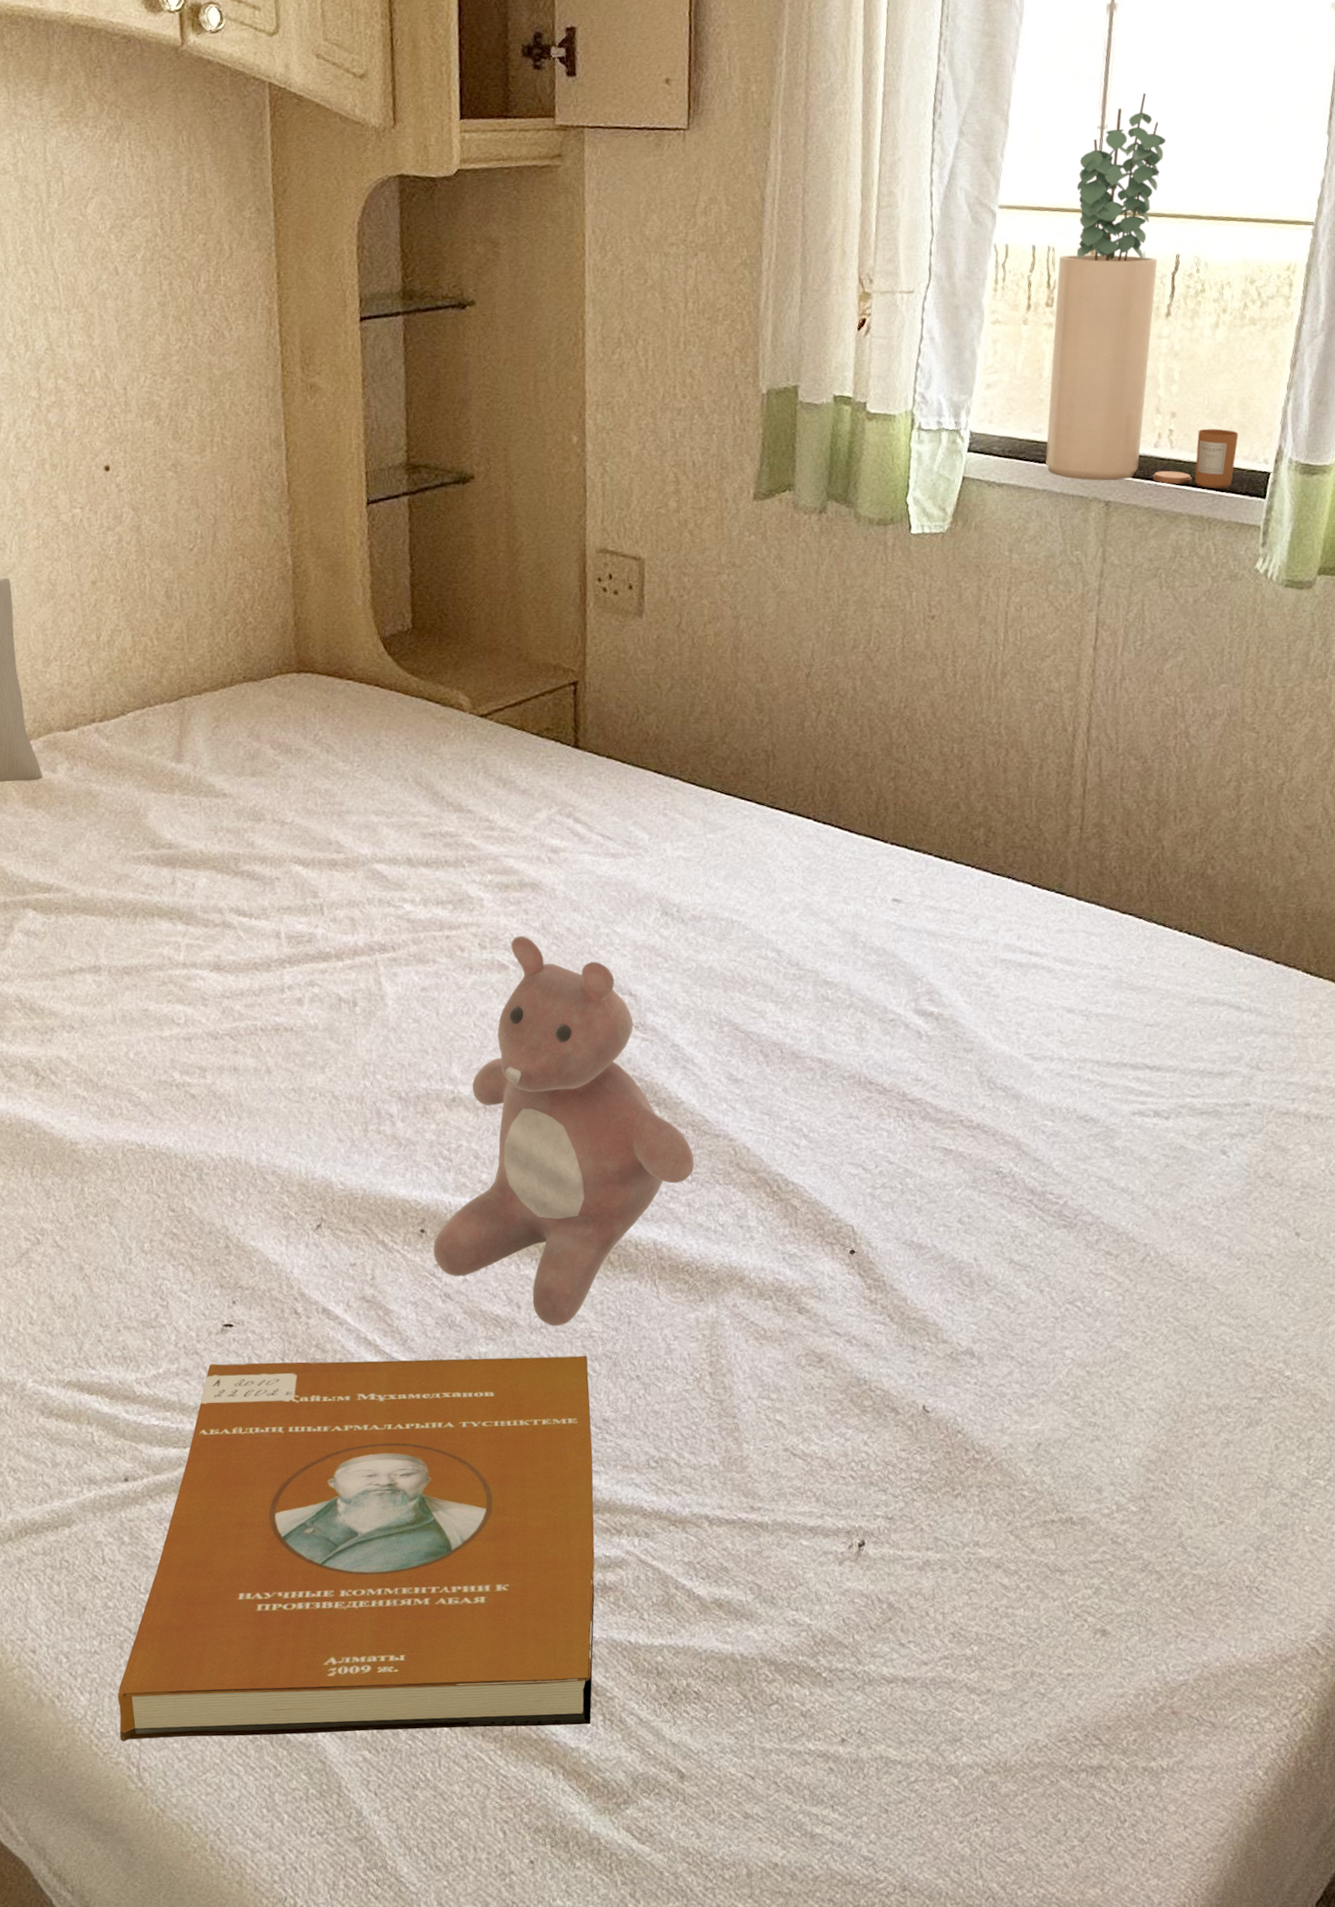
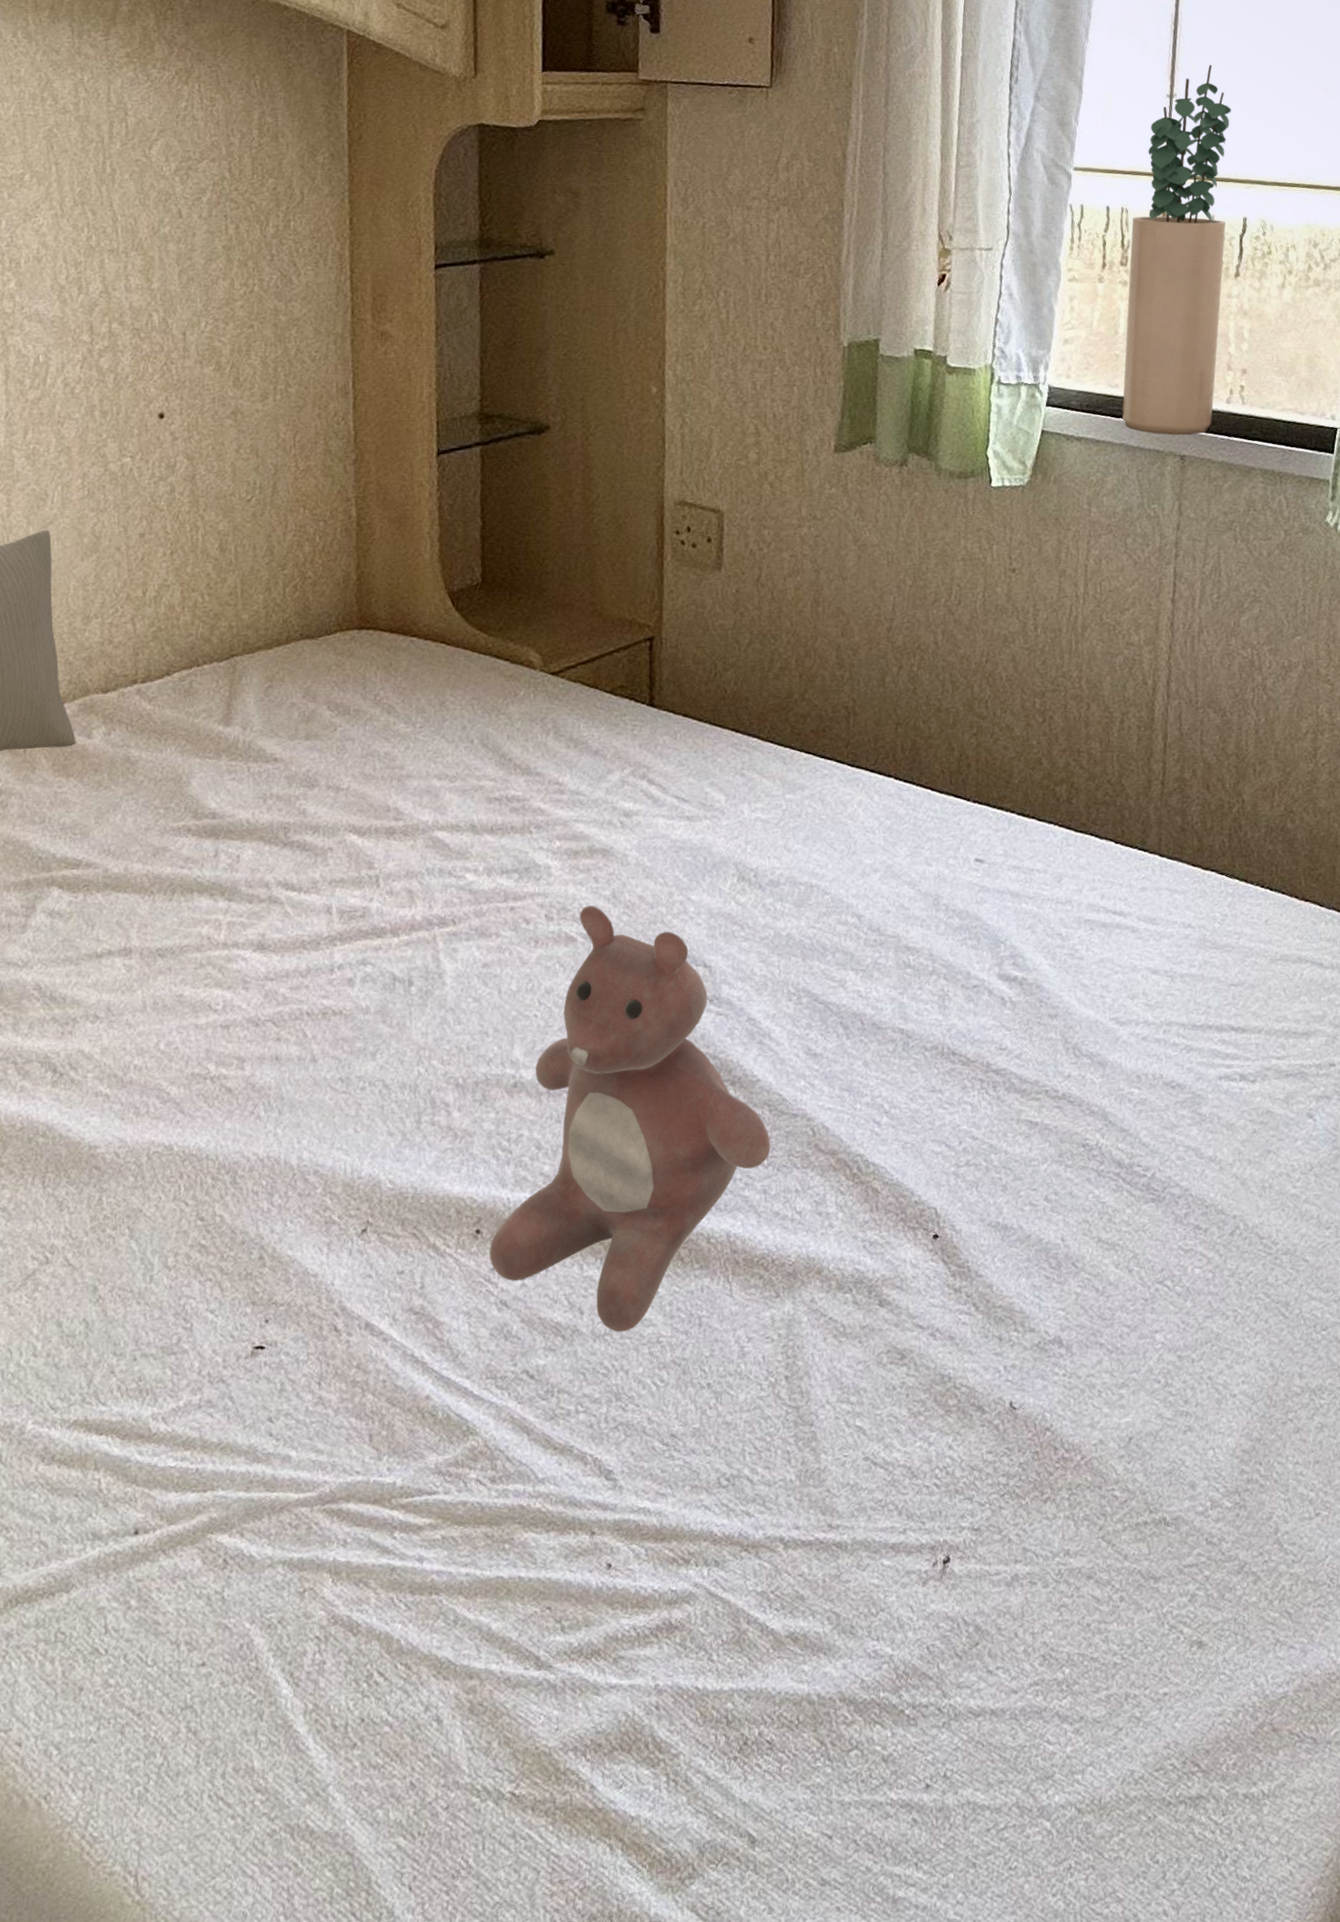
book: present [117,1355,595,1742] -> none [115,1363,660,1847]
candle: present [1152,428,1239,489] -> none [1225,385,1307,444]

